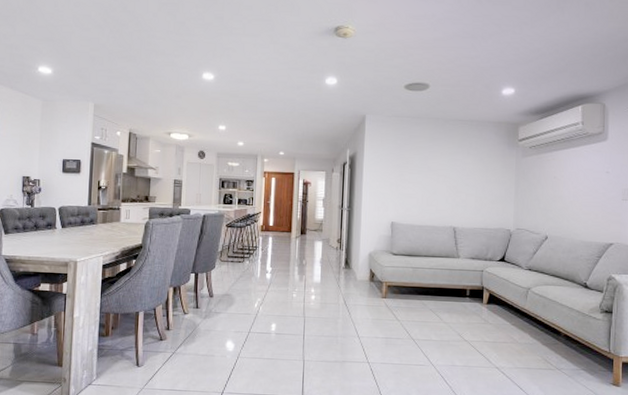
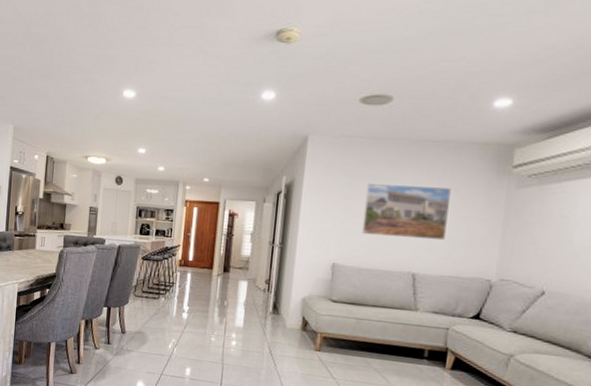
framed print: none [412,154,477,200] -> present [361,183,451,241]

